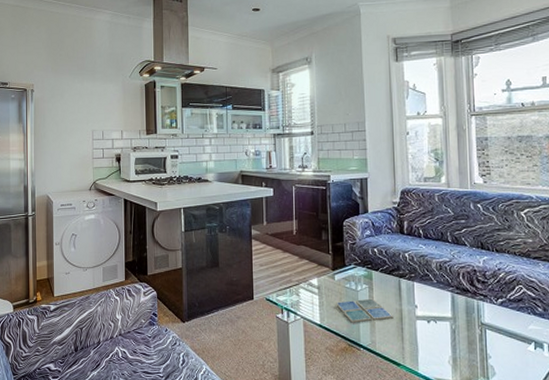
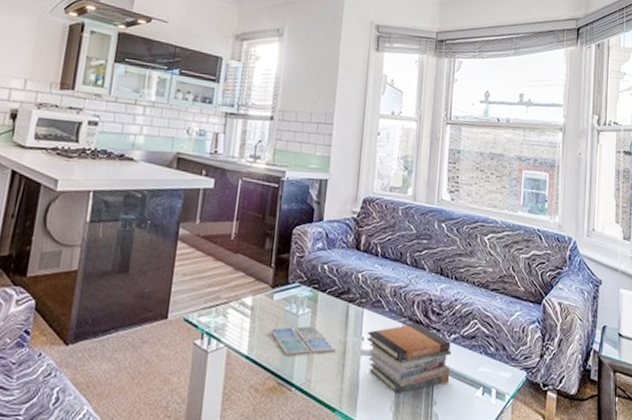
book stack: none [420,291,501,350] -> present [367,323,452,394]

